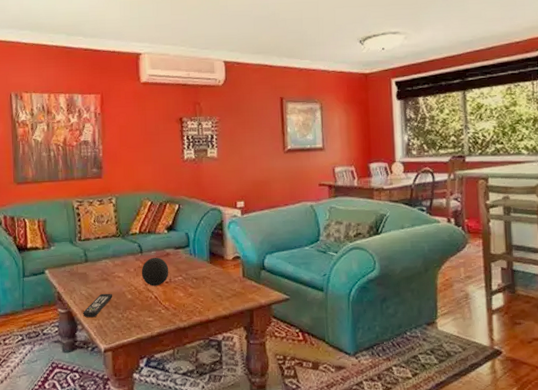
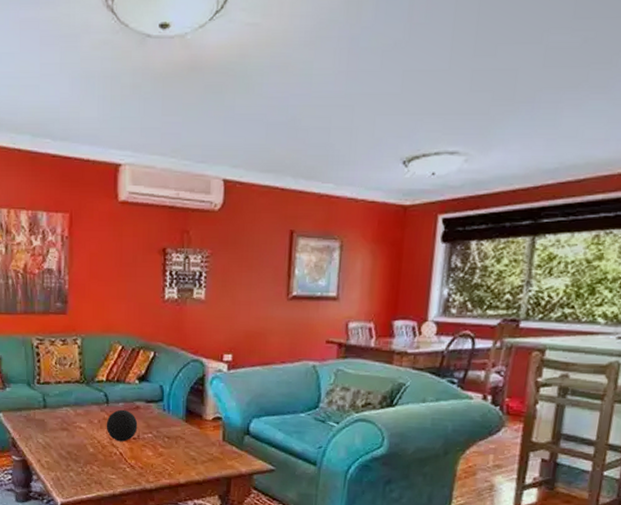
remote control: present [83,293,113,318] -> none [39,444,73,469]

